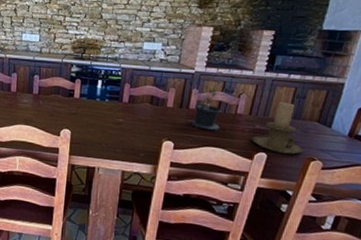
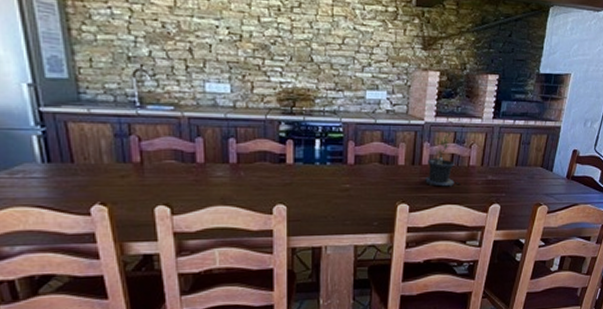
candle holder: present [250,102,303,155] -> none [484,150,531,202]

